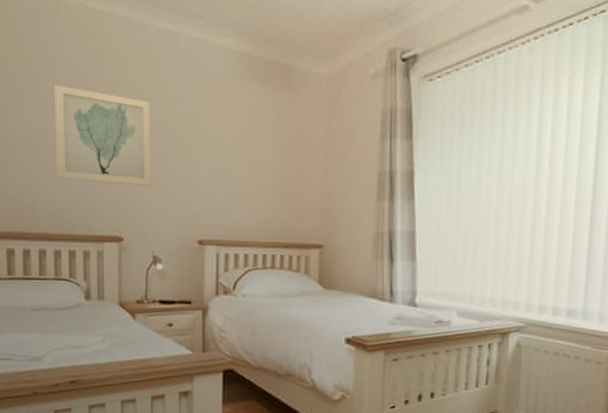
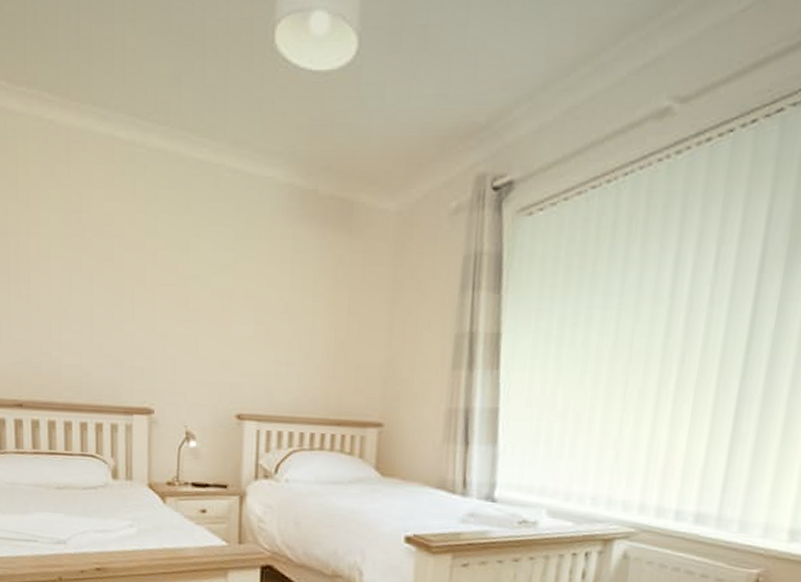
wall art: present [53,84,152,186] -> none [80,231,187,350]

